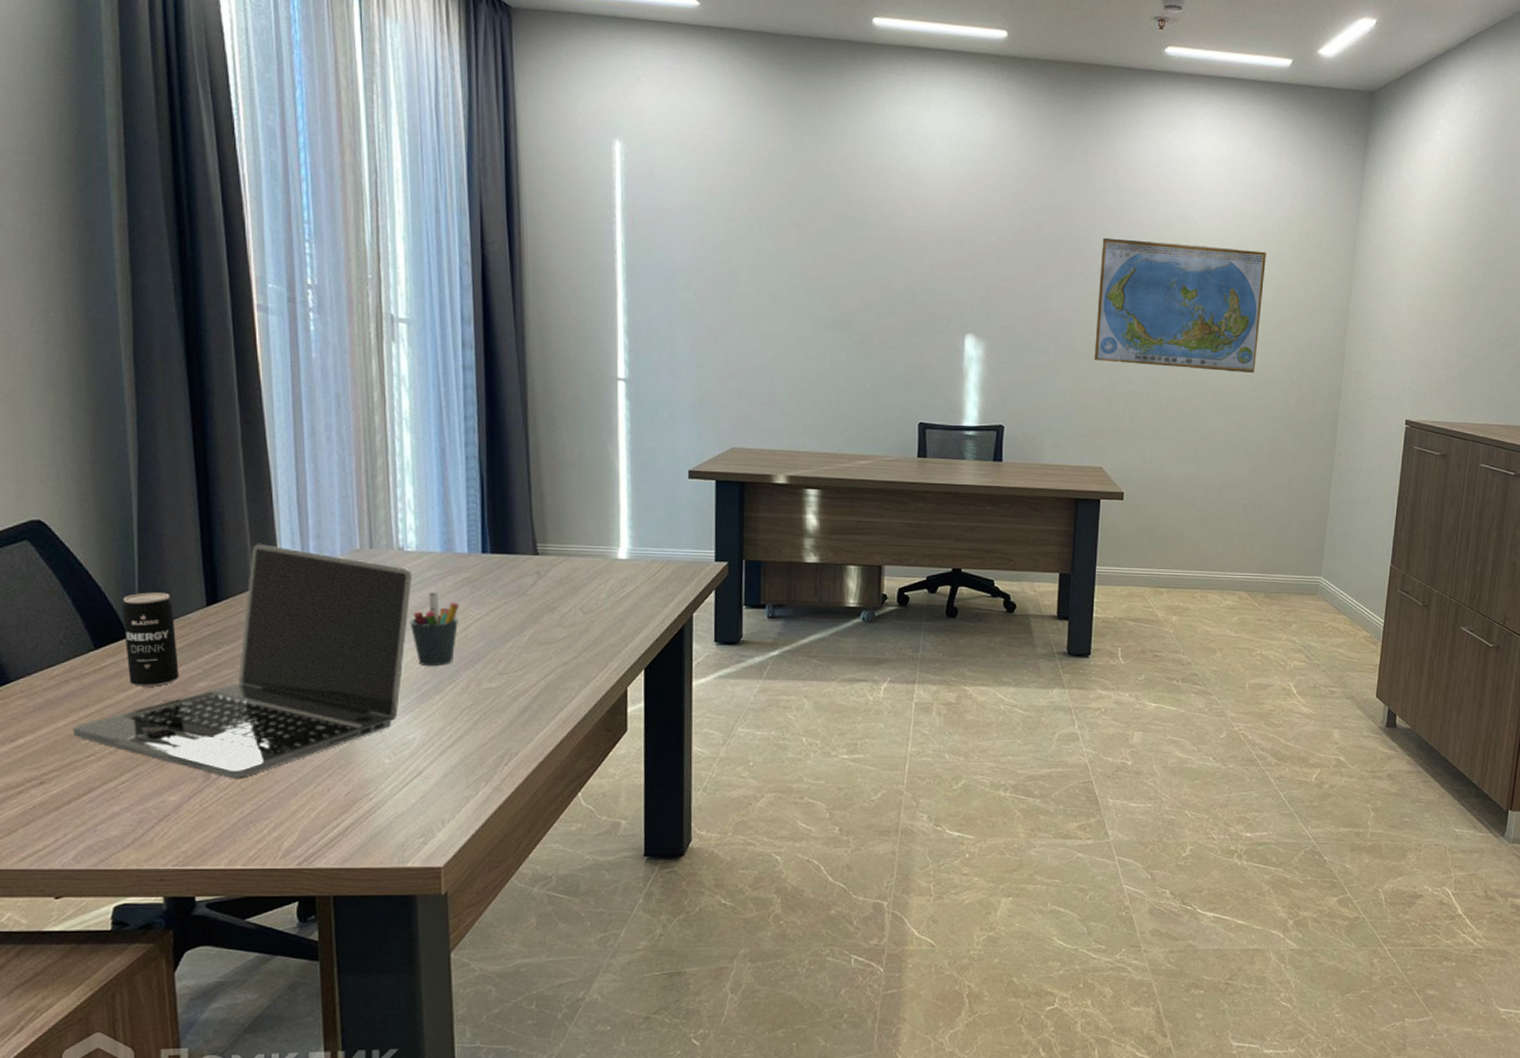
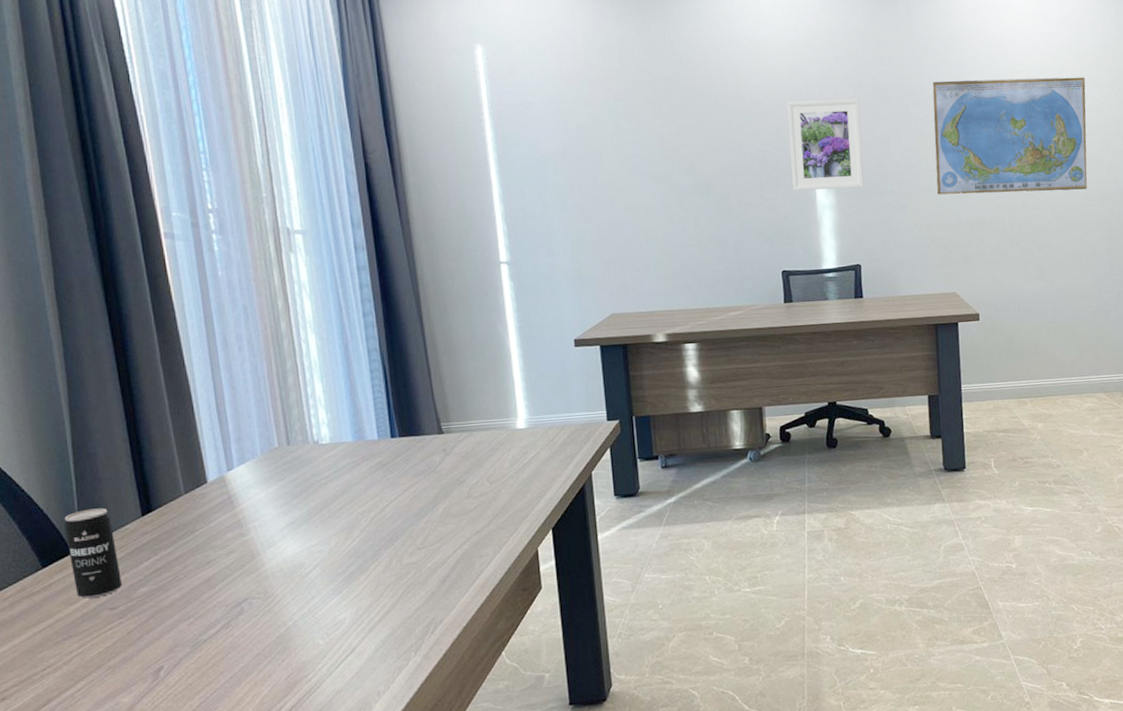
laptop: present [72,544,412,778] -> none [28,452,329,674]
pen holder: present [410,592,460,667] -> none [330,479,376,549]
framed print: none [940,241,1021,344] -> present [786,98,864,191]

